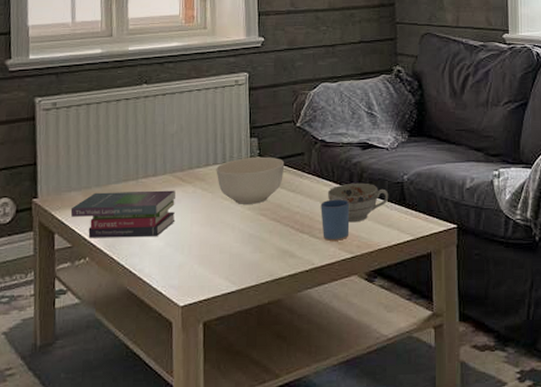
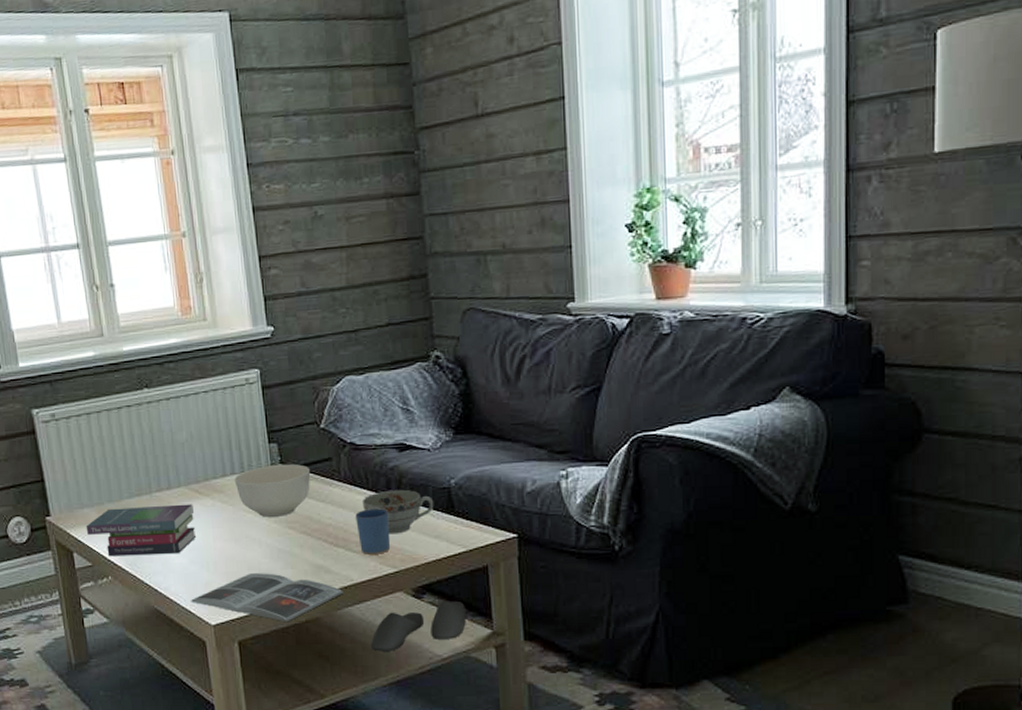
magazine: none [163,256,304,304] -> present [191,573,343,622]
slippers: none [325,284,411,332] -> present [370,600,467,652]

